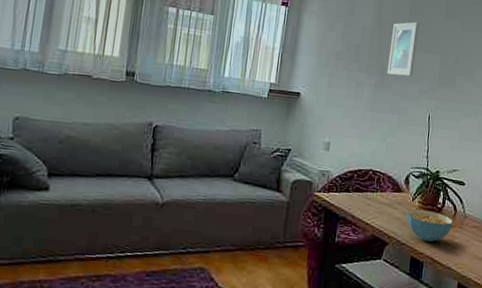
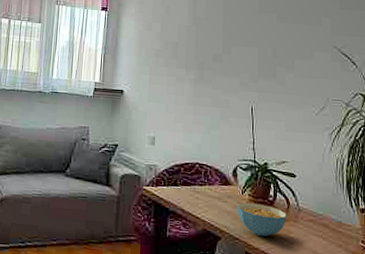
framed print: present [387,21,420,77] -> none [206,17,234,70]

